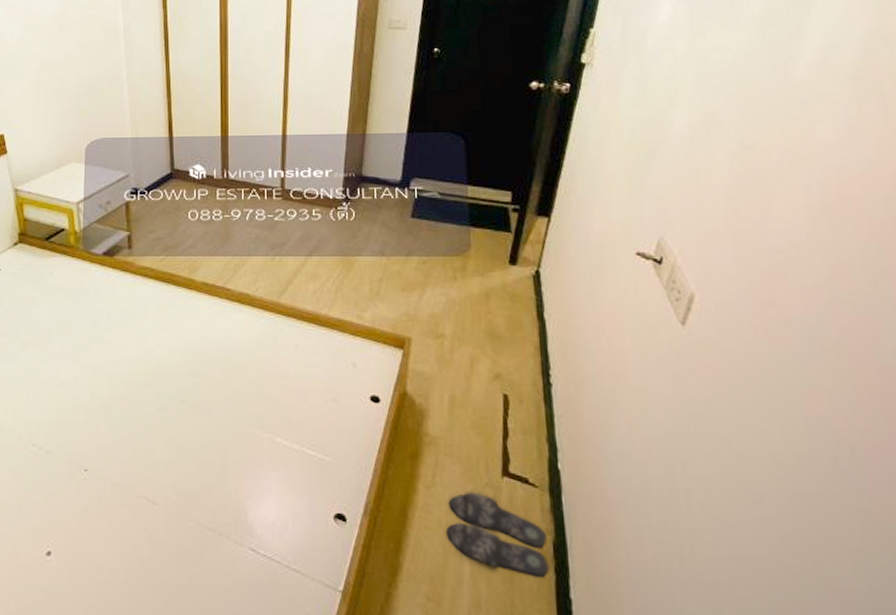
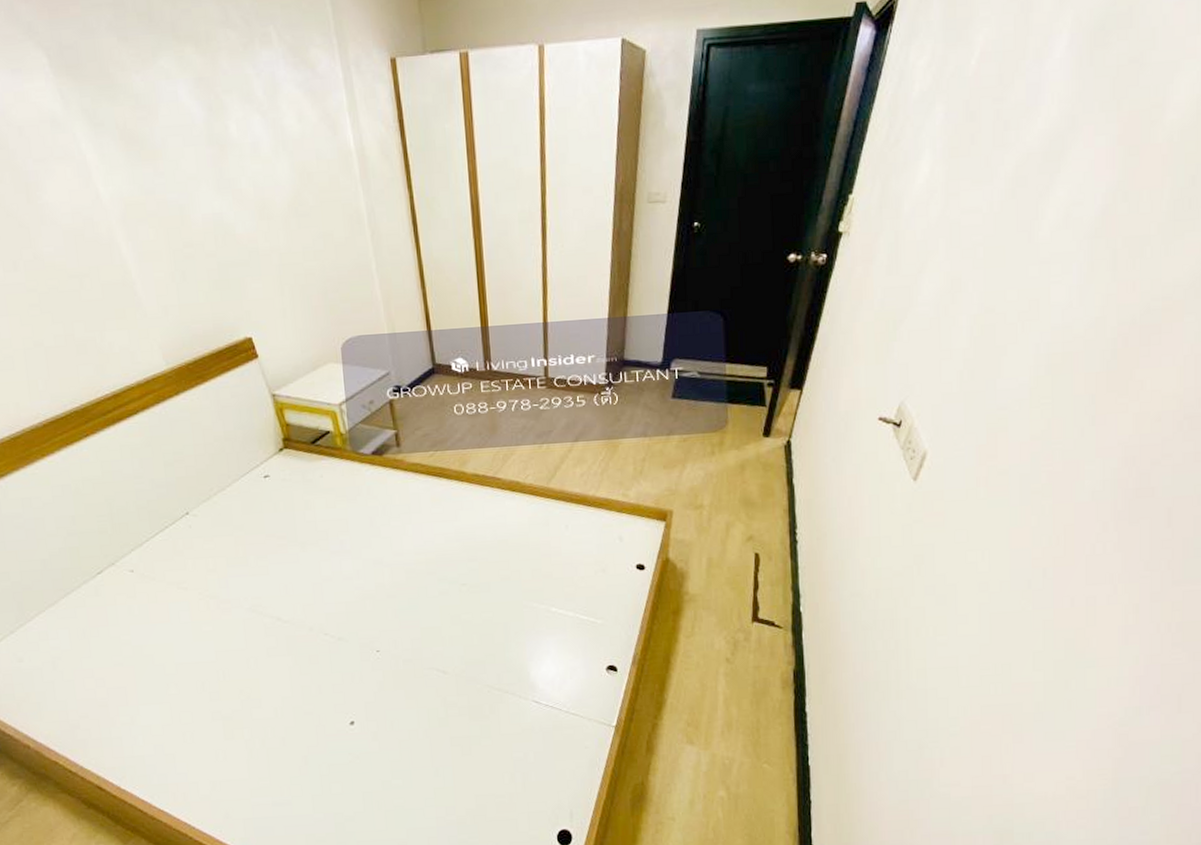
slippers: present [447,491,551,577] -> none [704,636,790,699]

